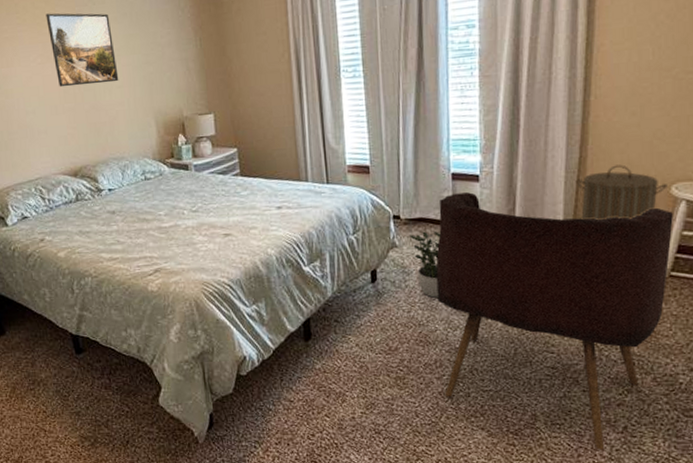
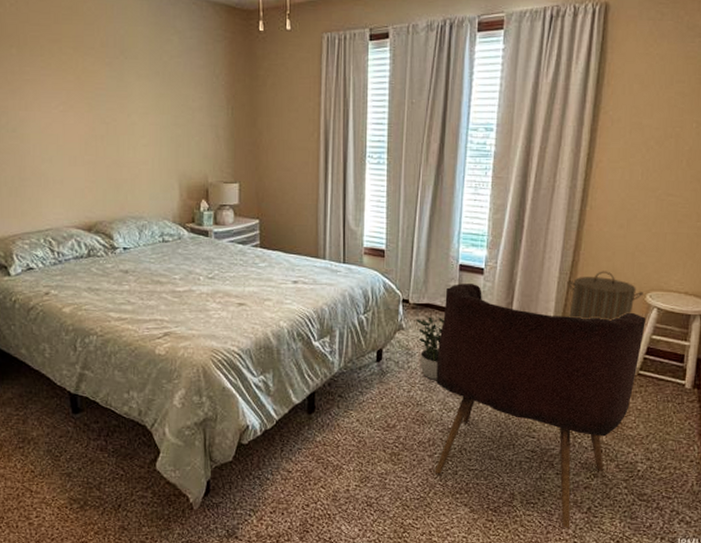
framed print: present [46,13,119,87] -> none [73,61,145,140]

